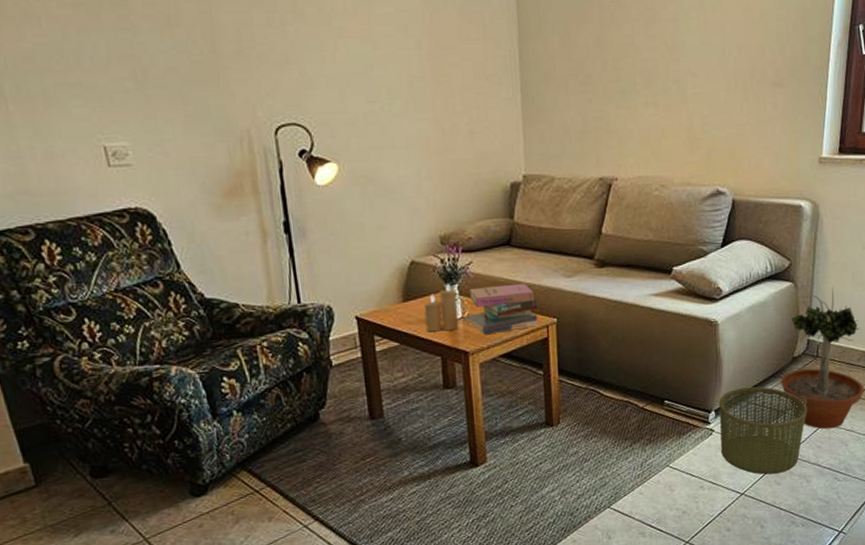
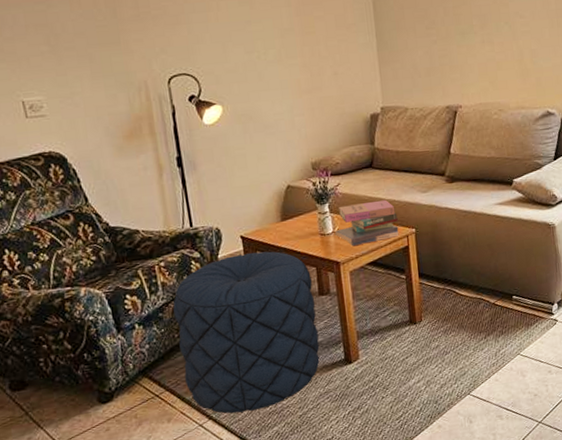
pouf: none [276,335,442,515] -> present [173,251,320,414]
candle: present [424,284,458,332] -> none [299,203,330,247]

